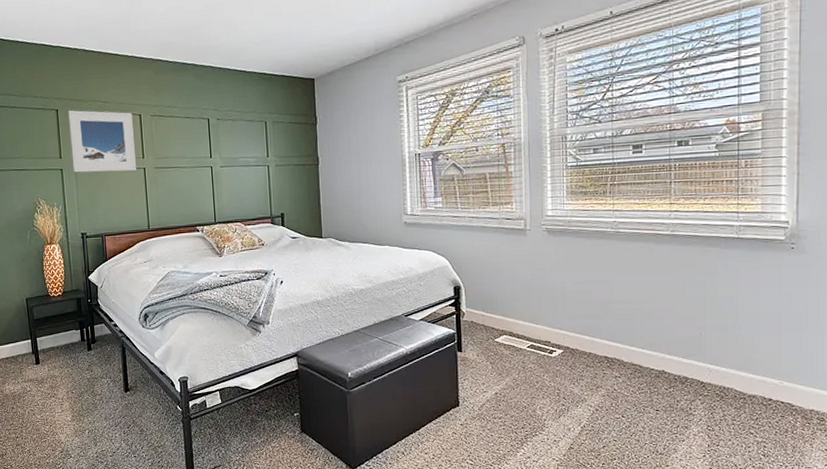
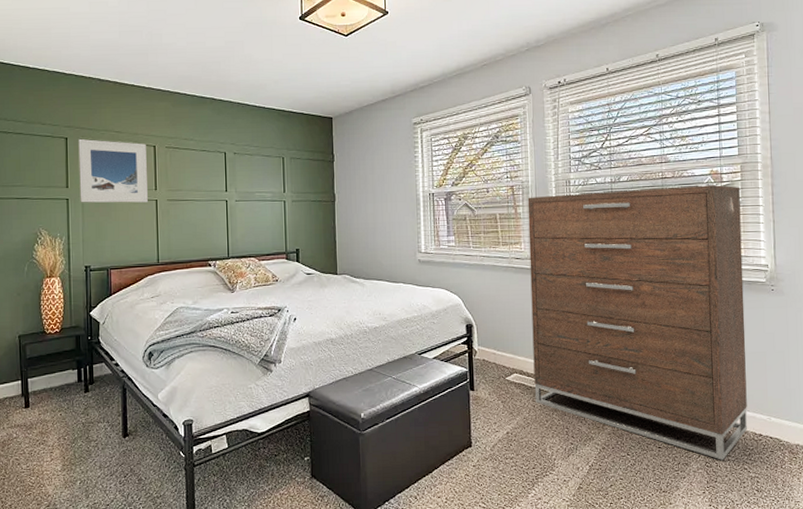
dresser: none [520,135,760,424] -> present [527,185,748,460]

